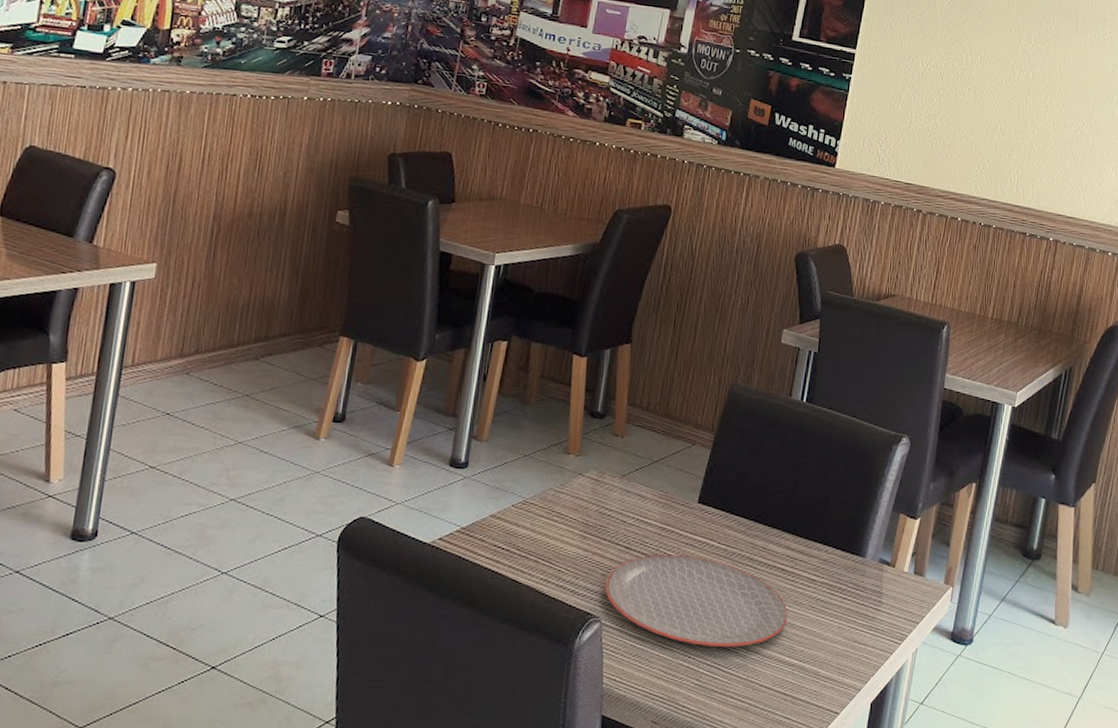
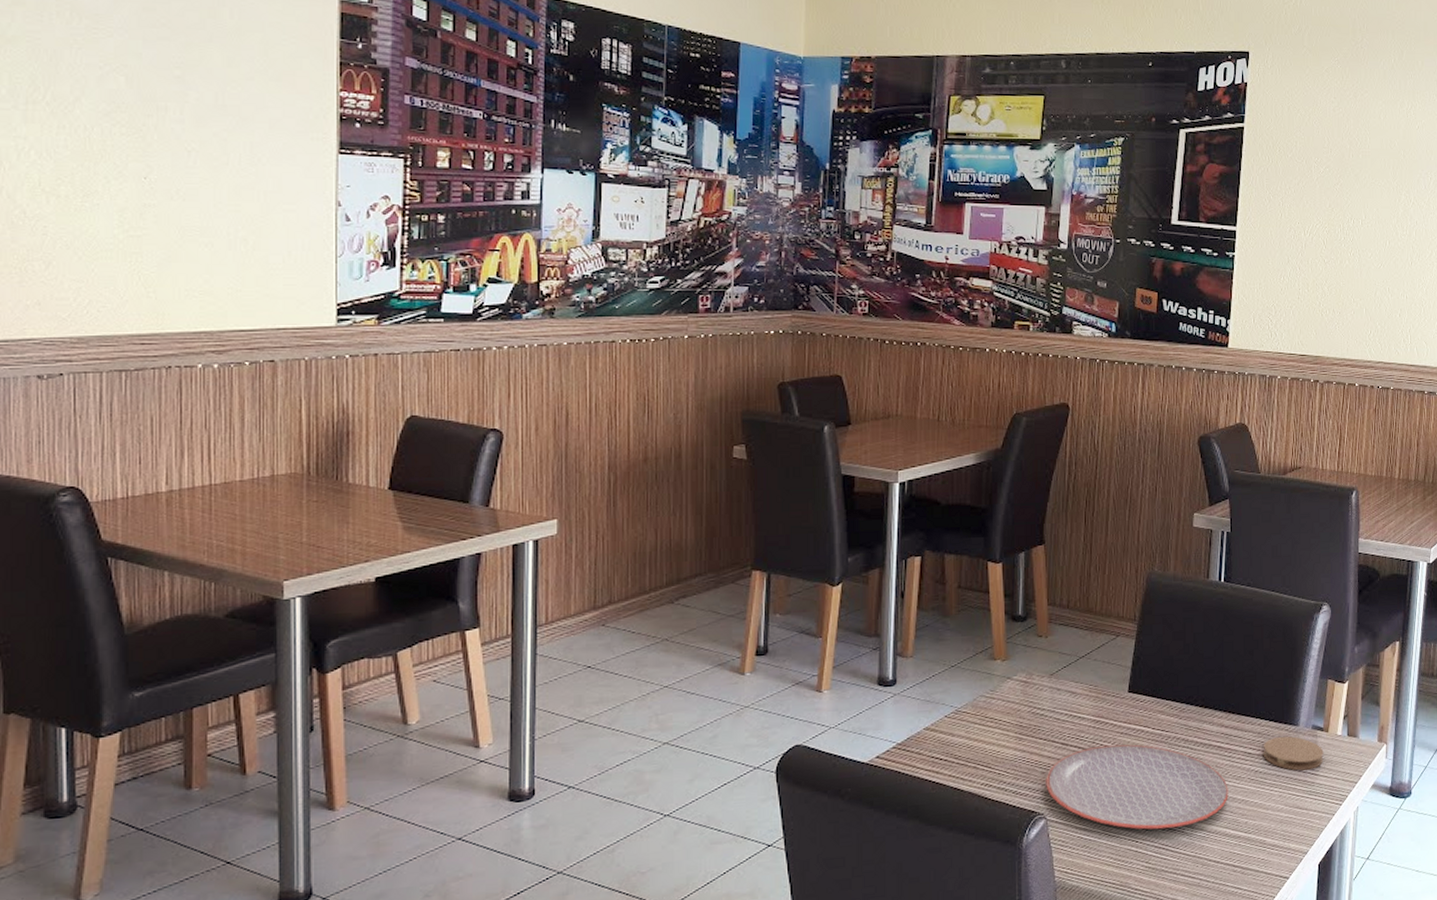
coaster: none [826,566,888,604] -> present [1263,736,1324,771]

